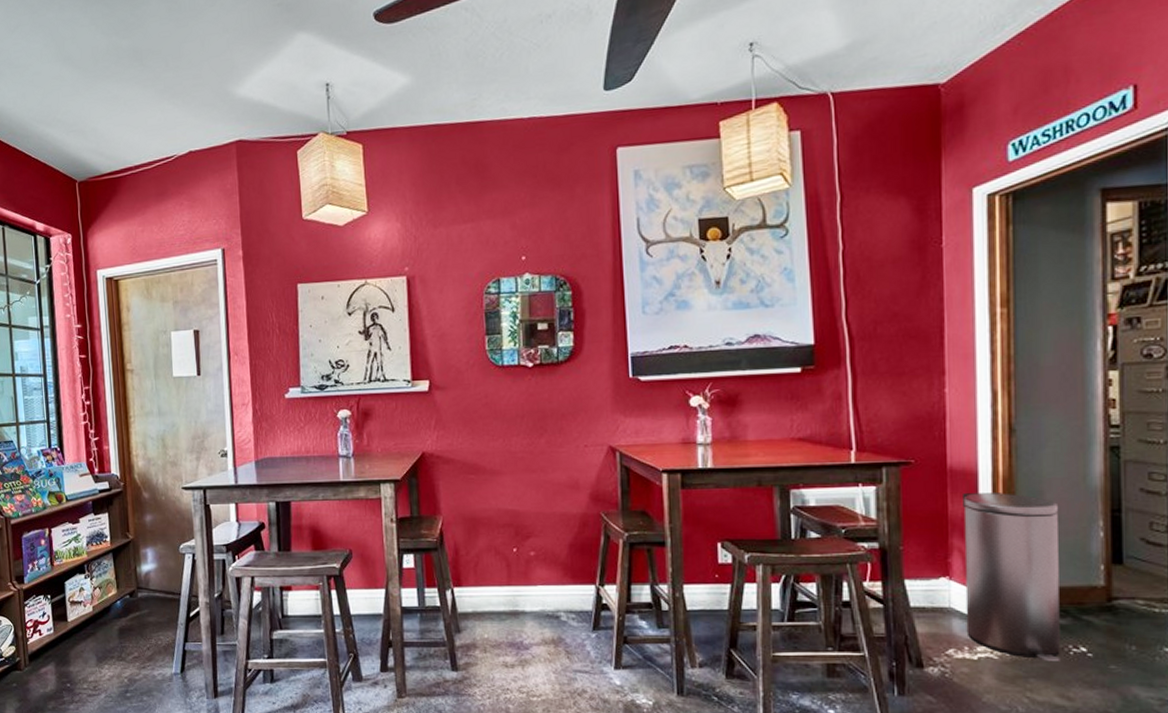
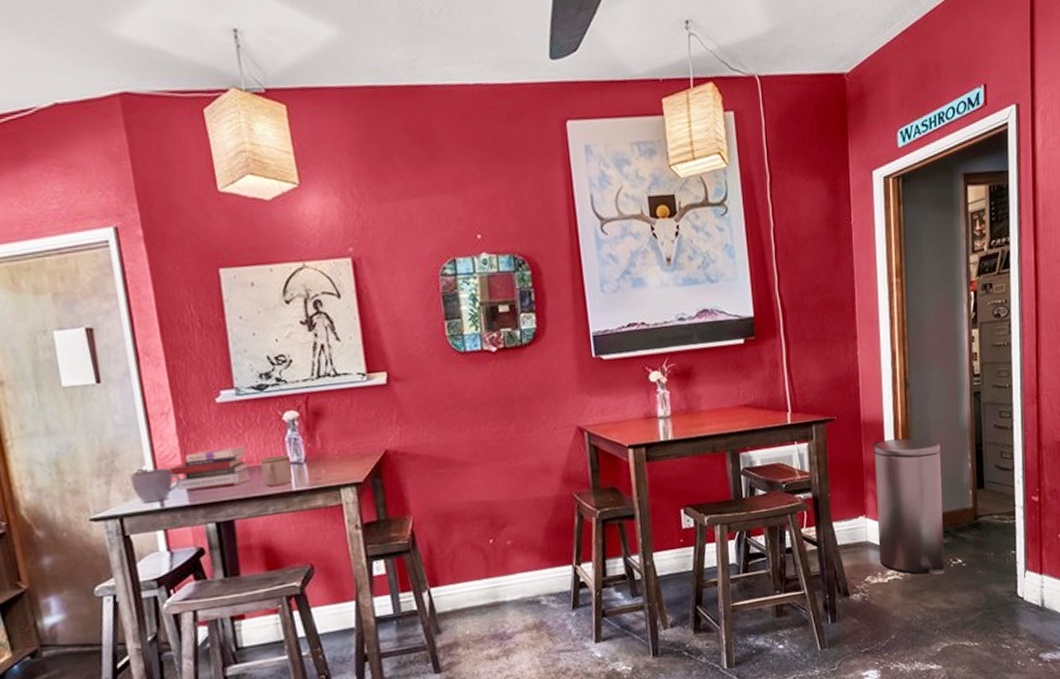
cup: none [214,450,252,480] -> present [130,467,181,504]
books: none [245,437,308,473] -> present [170,446,252,491]
mug: none [316,448,342,476] -> present [260,454,293,487]

